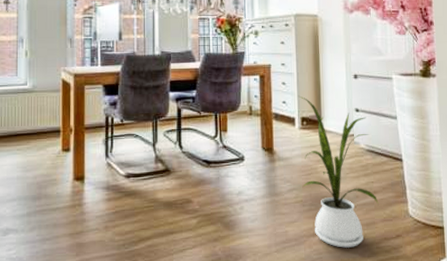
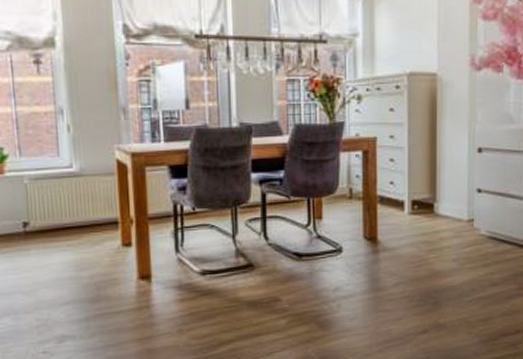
house plant: present [298,95,379,248] -> none [409,174,498,346]

